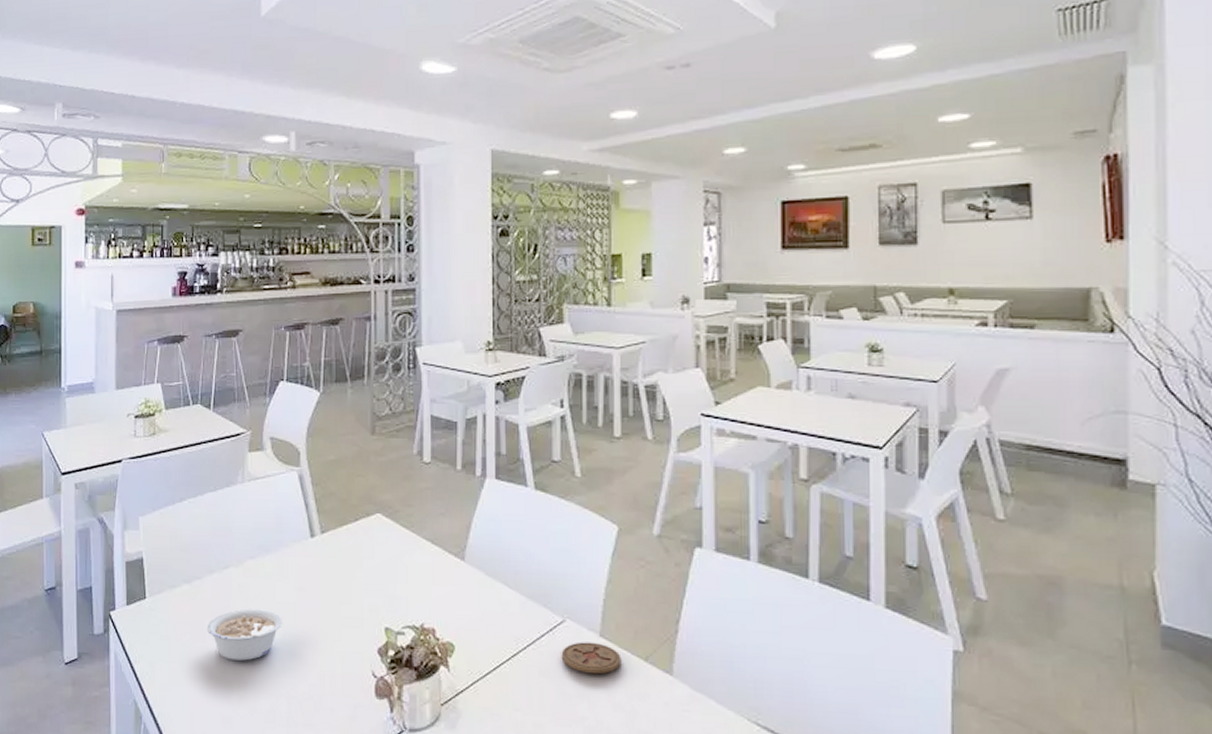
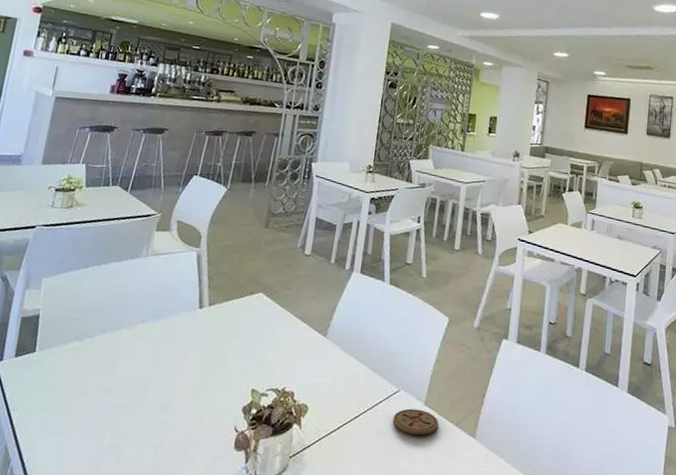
legume: present [206,609,283,661] -> none [89,366,163,413]

